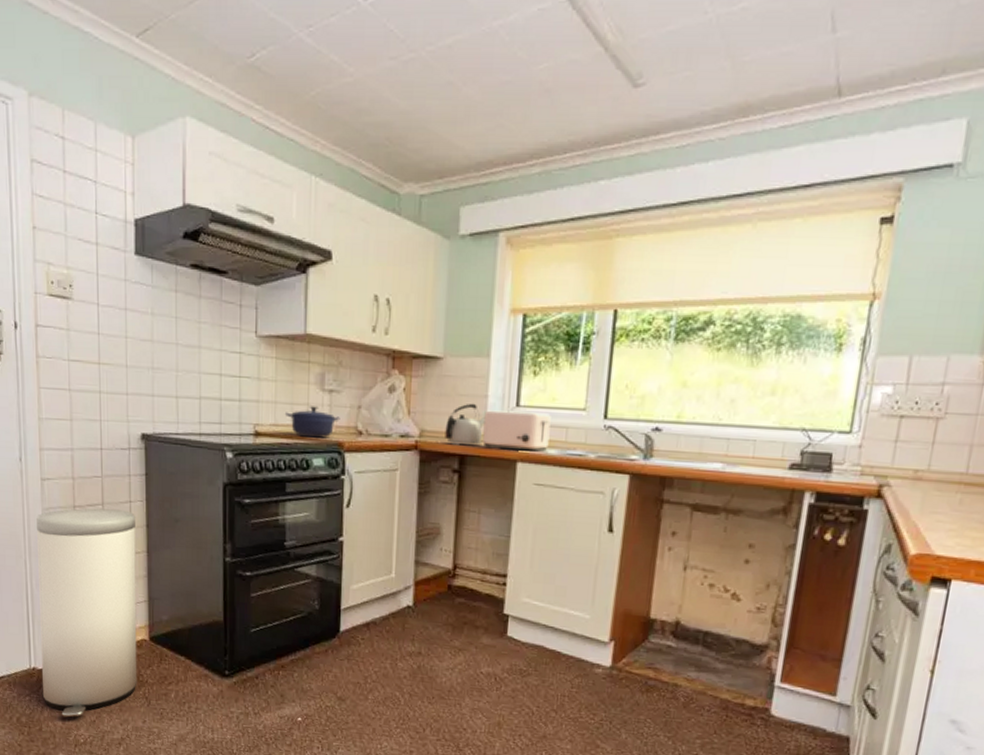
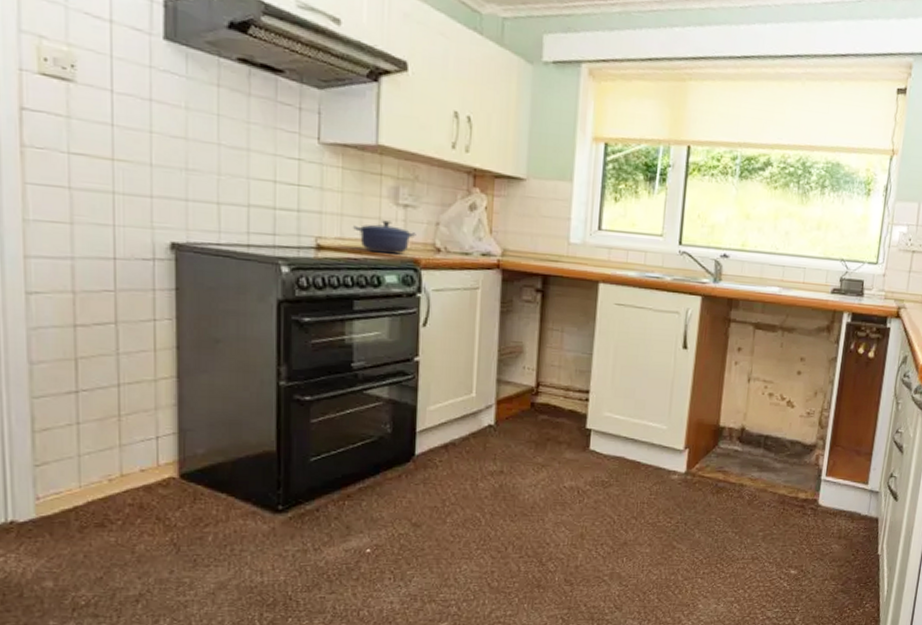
pedal bin: present [37,508,138,718] -> none [18,327,163,577]
kettle: present [445,403,486,445] -> none [528,224,569,266]
toaster: present [482,410,551,453] -> none [565,232,631,274]

